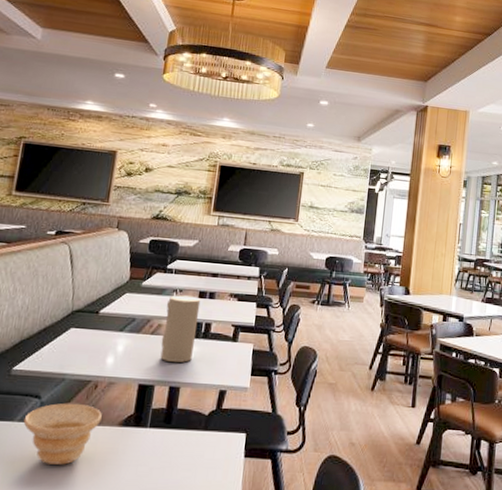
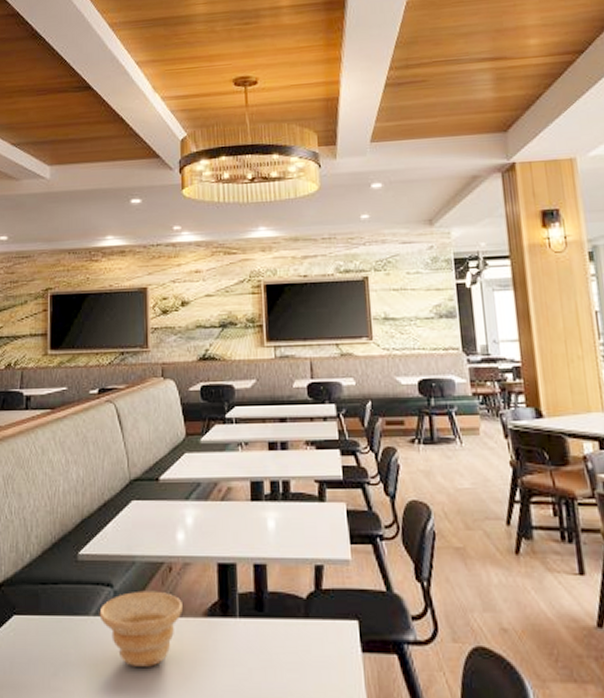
decorative vase: present [160,295,201,363] -> none [232,449,274,533]

